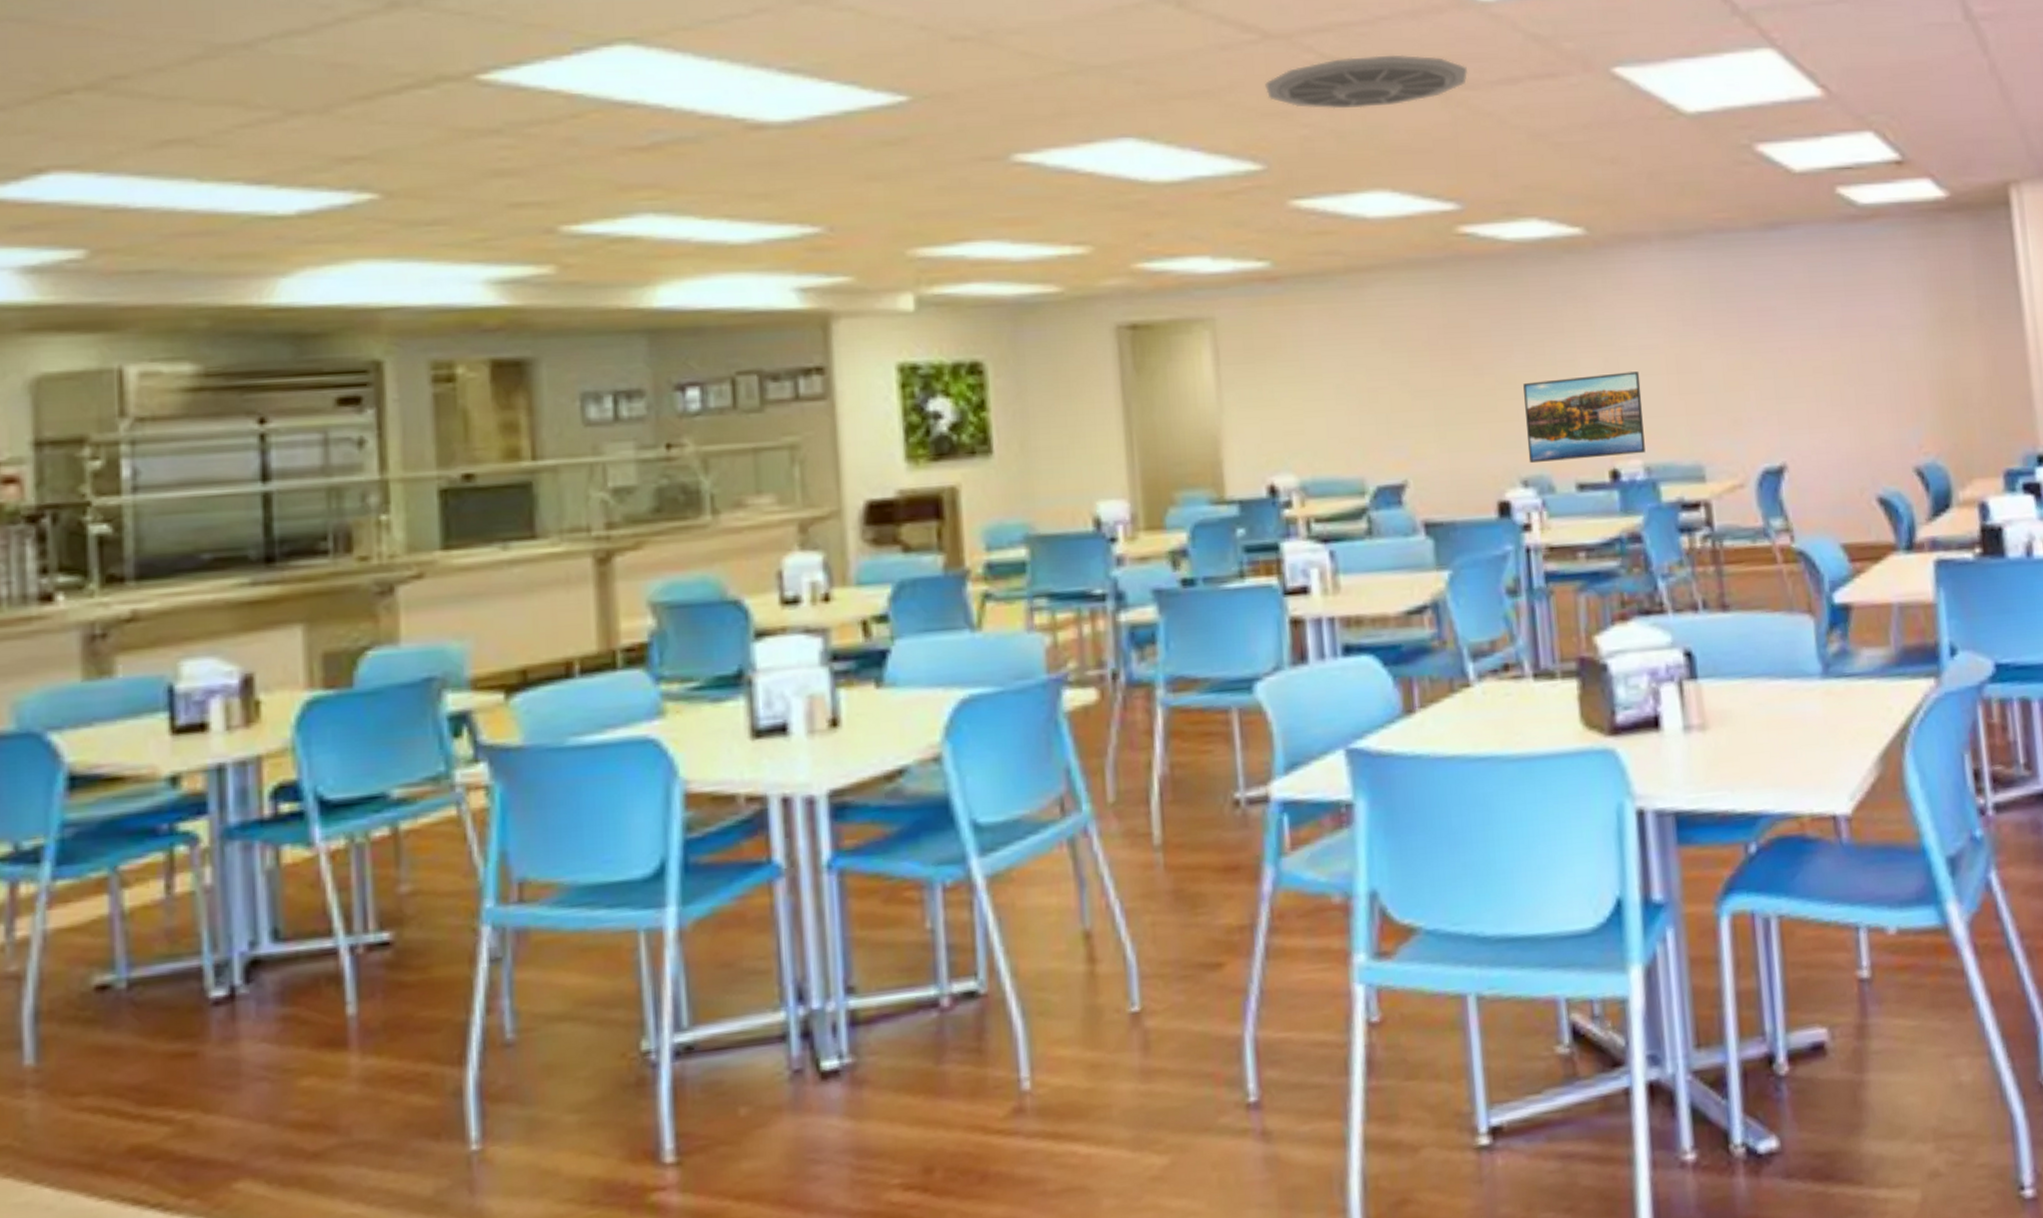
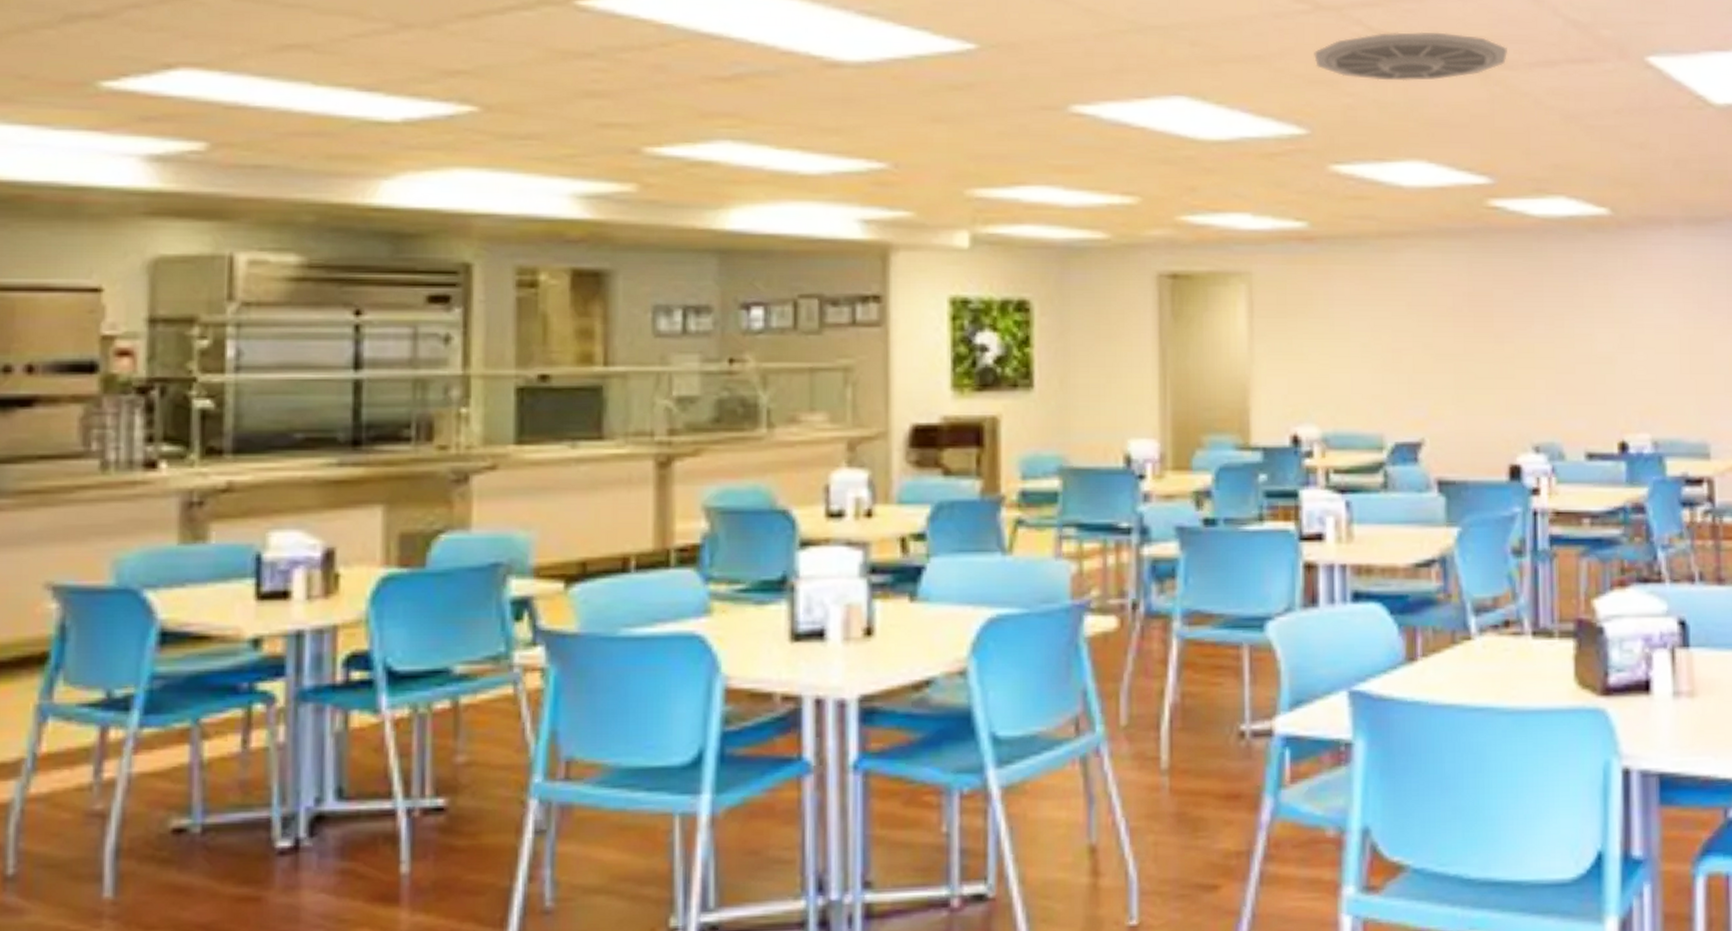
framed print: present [1523,371,1646,464] -> none [1541,349,1654,431]

